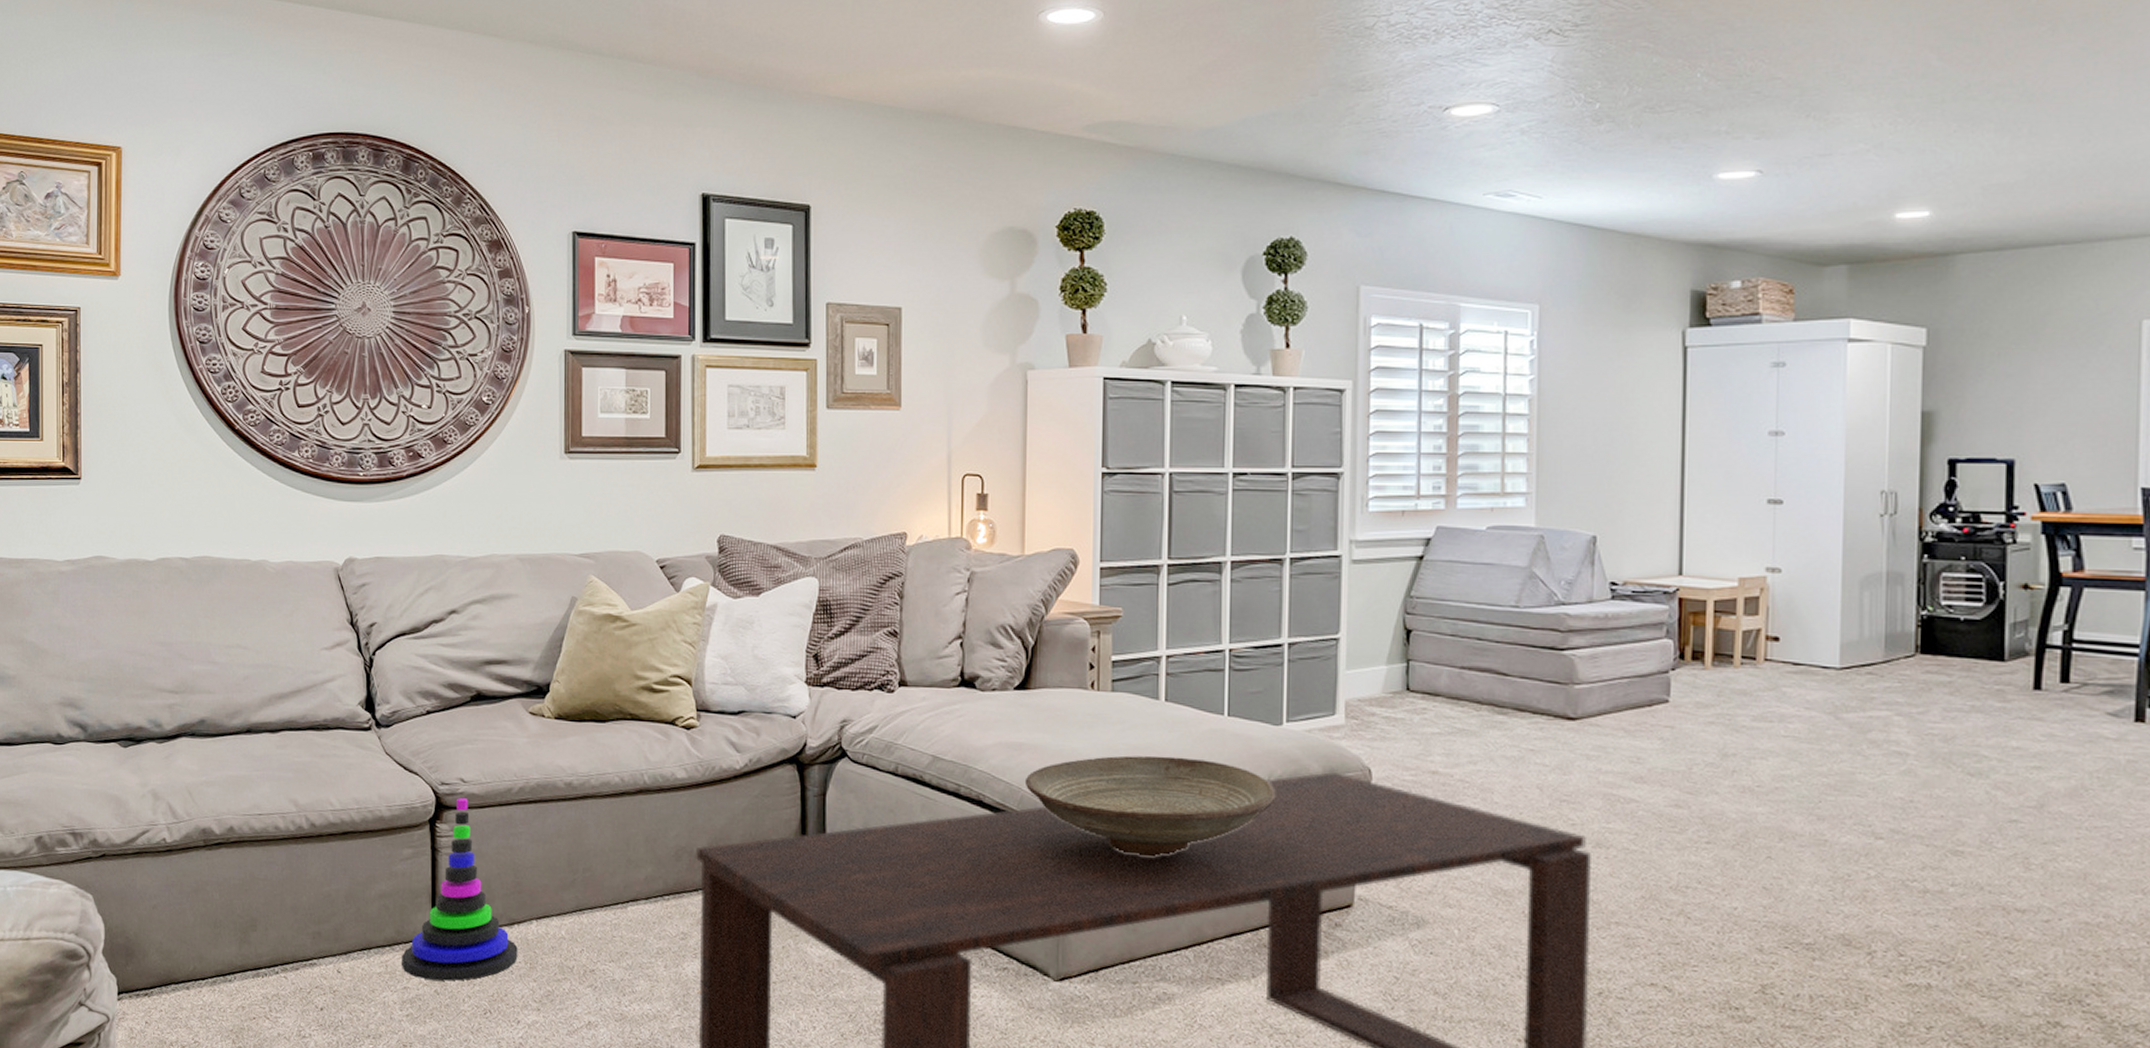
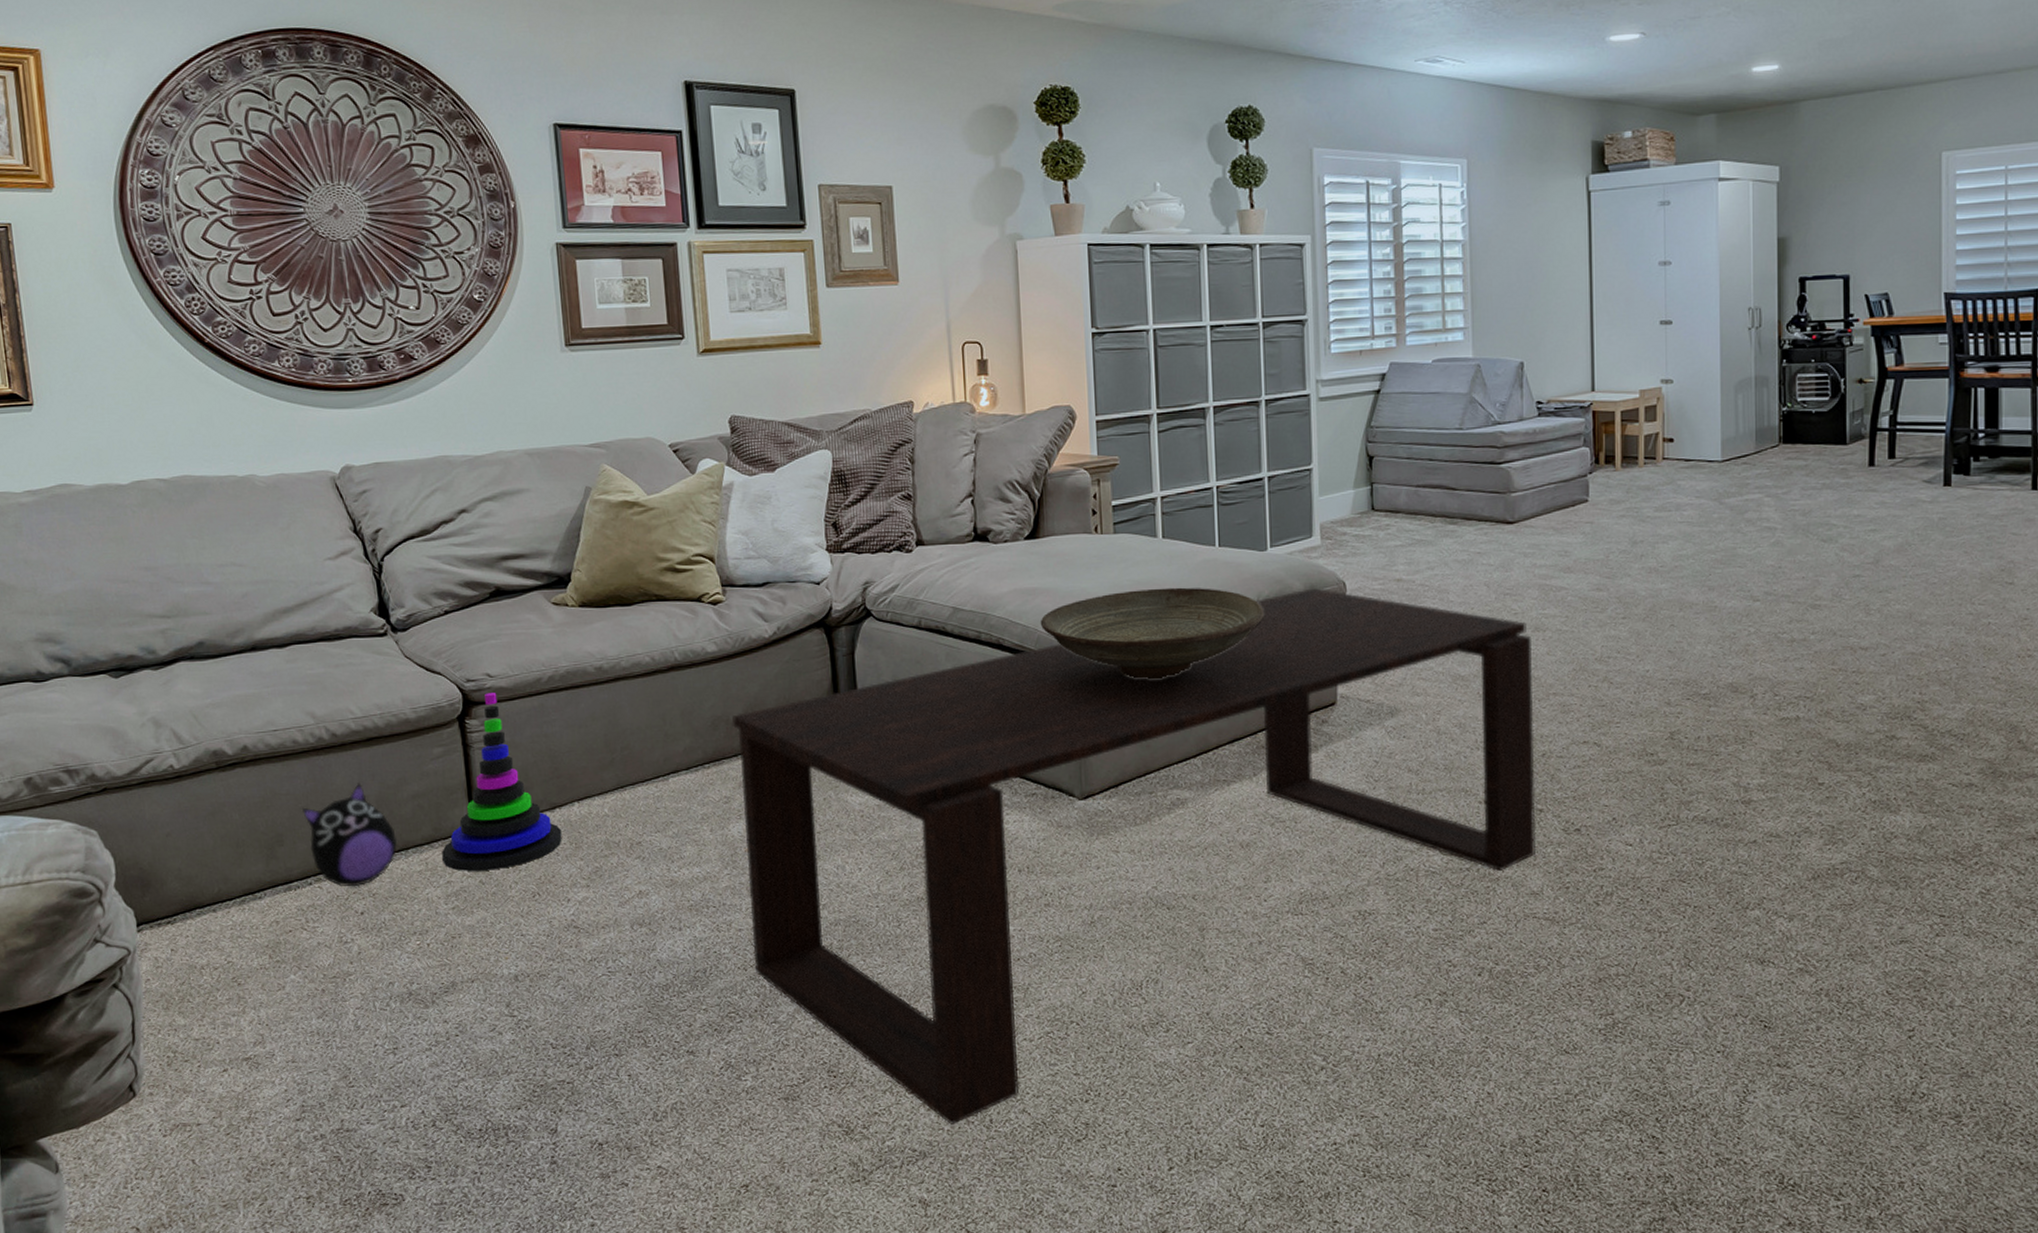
plush toy: none [276,876,362,982] -> present [301,783,398,887]

